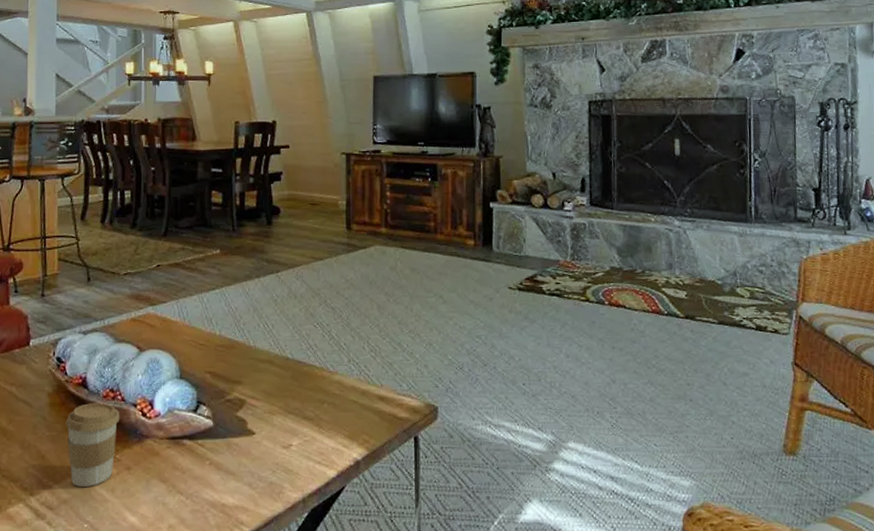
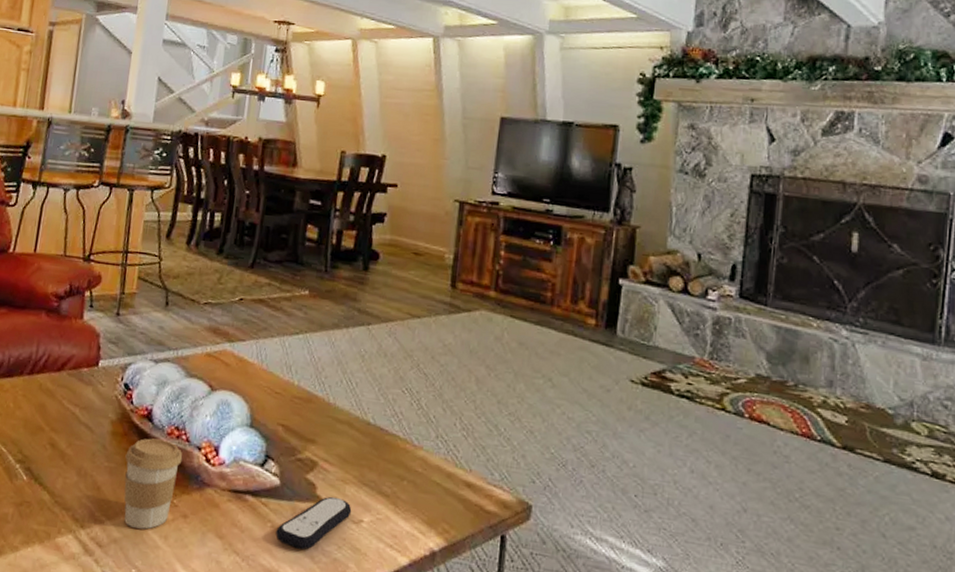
remote control: none [215,428,281,479] -> present [276,496,352,550]

